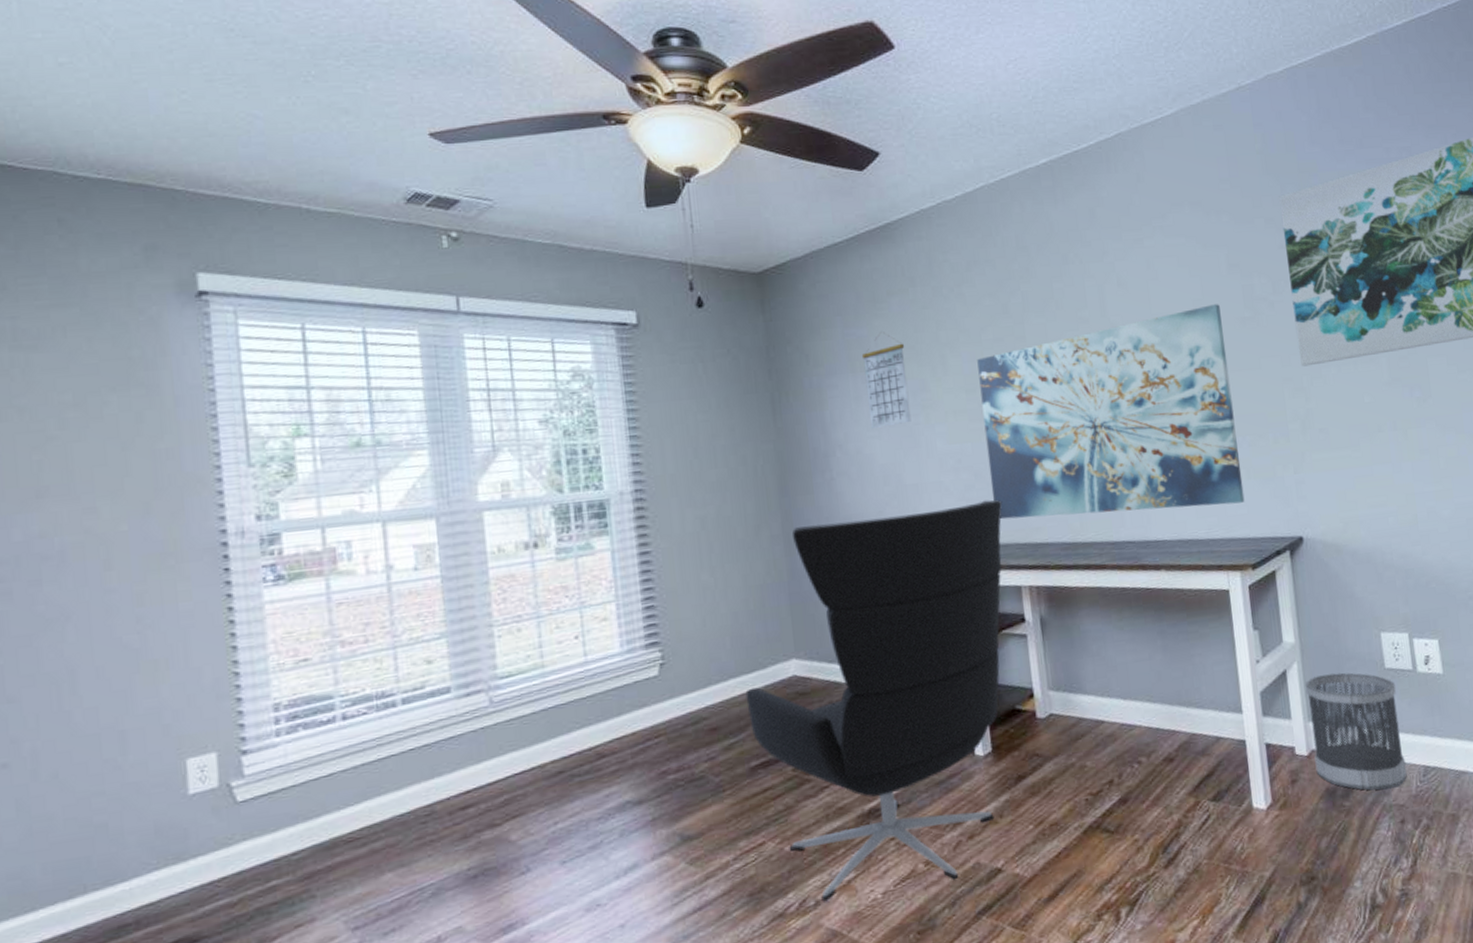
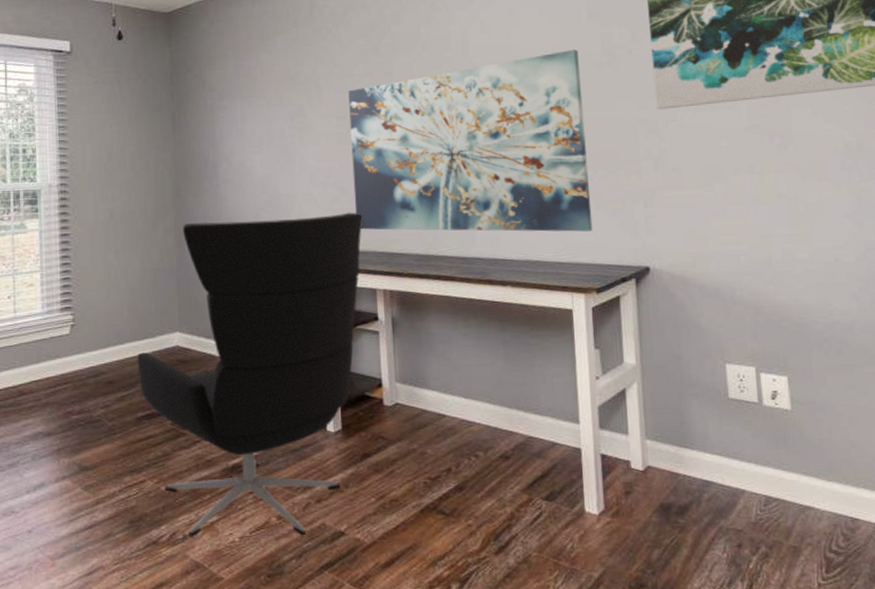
calendar: present [861,331,912,428] -> none [249,64,288,145]
wastebasket: present [1305,672,1407,791] -> none [644,397,747,513]

